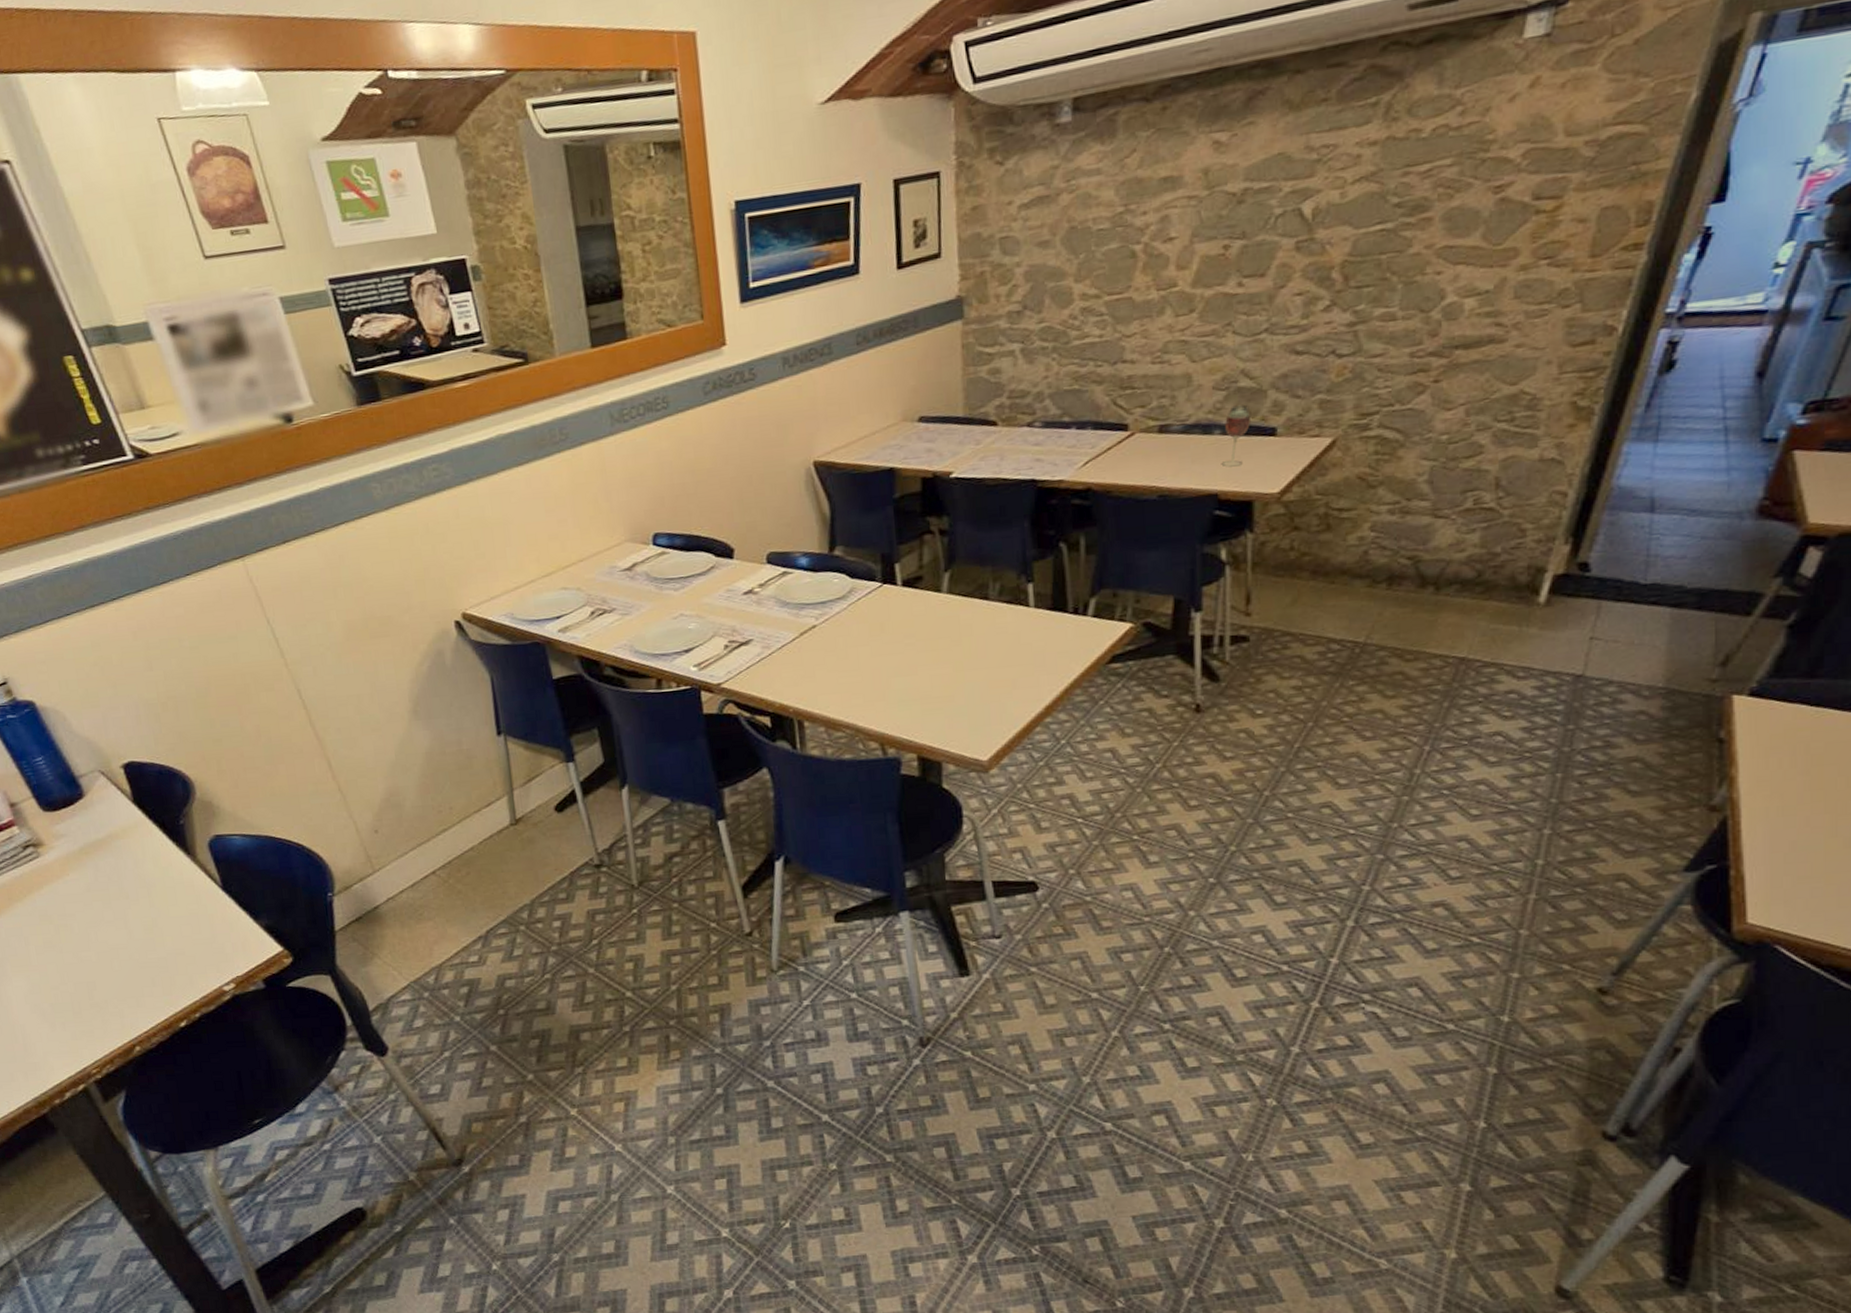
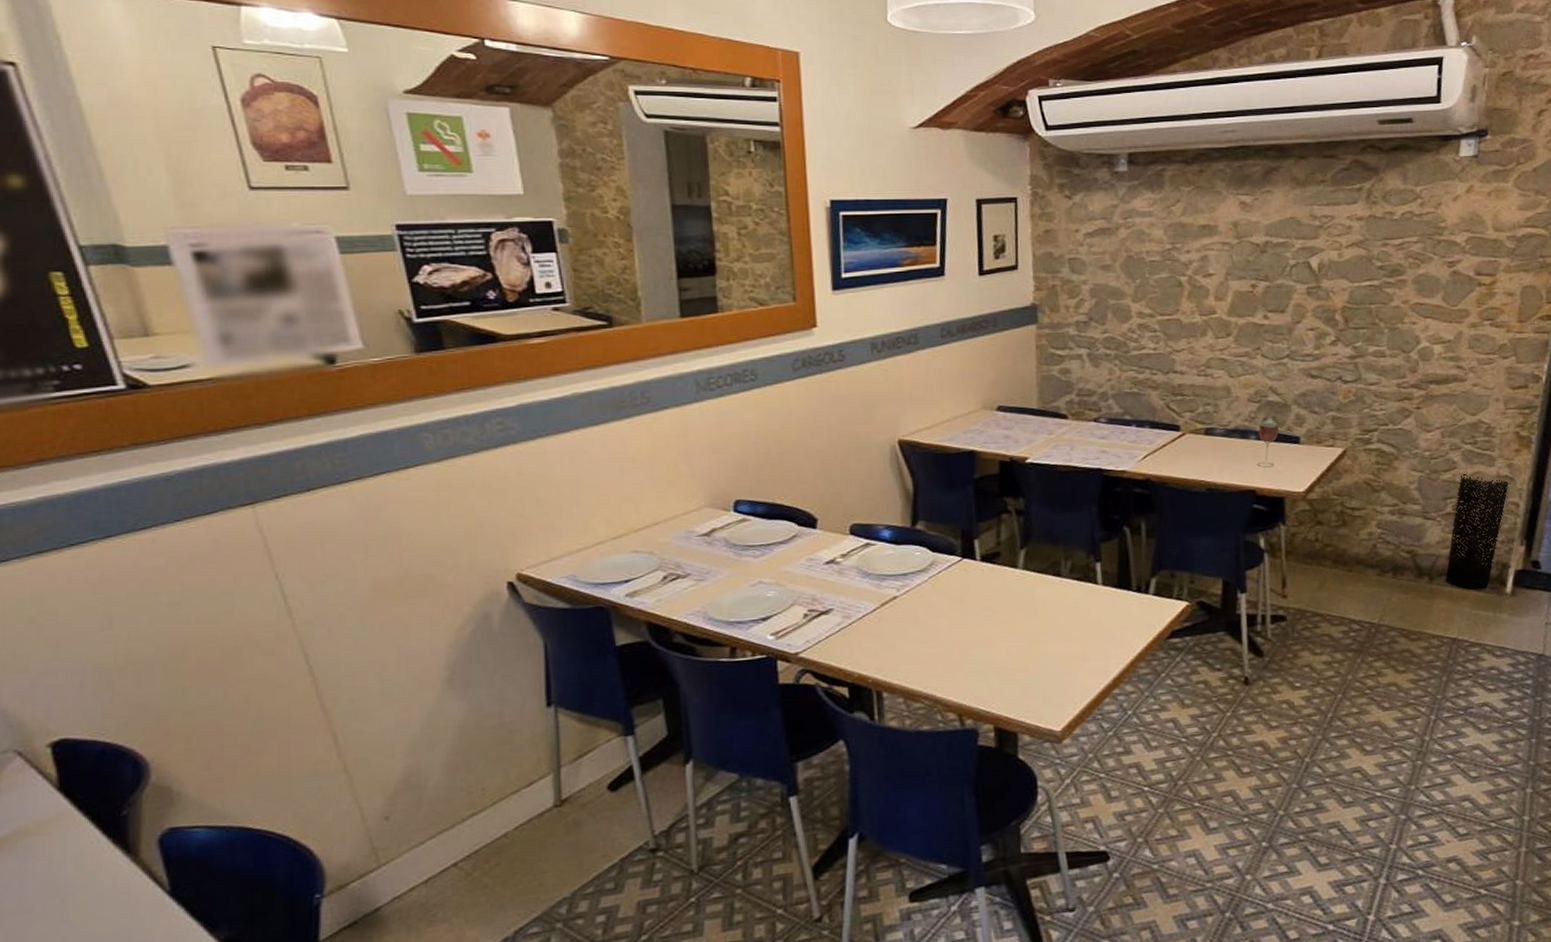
umbrella stand: none [1458,459,1558,601] -> present [1446,473,1511,590]

